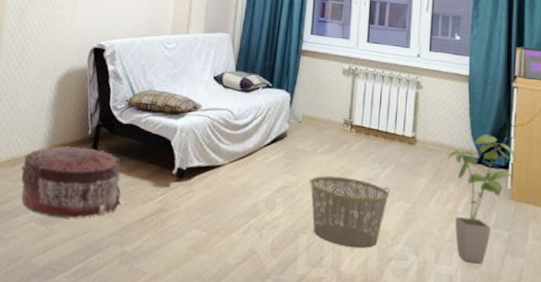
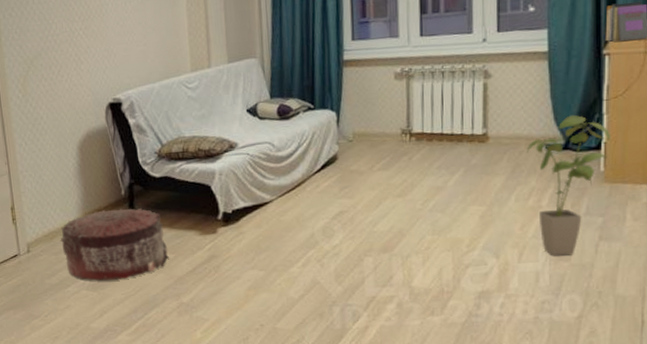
basket: present [309,175,390,249] -> none [368,190,462,262]

